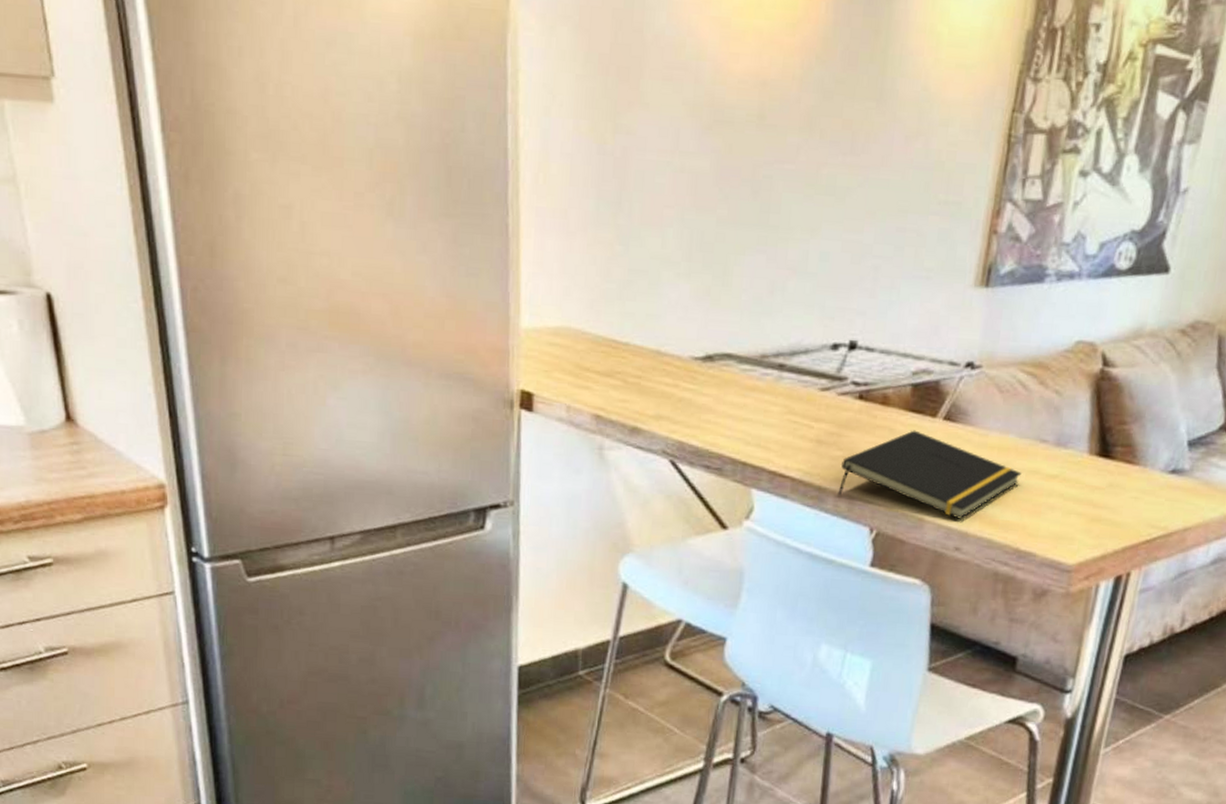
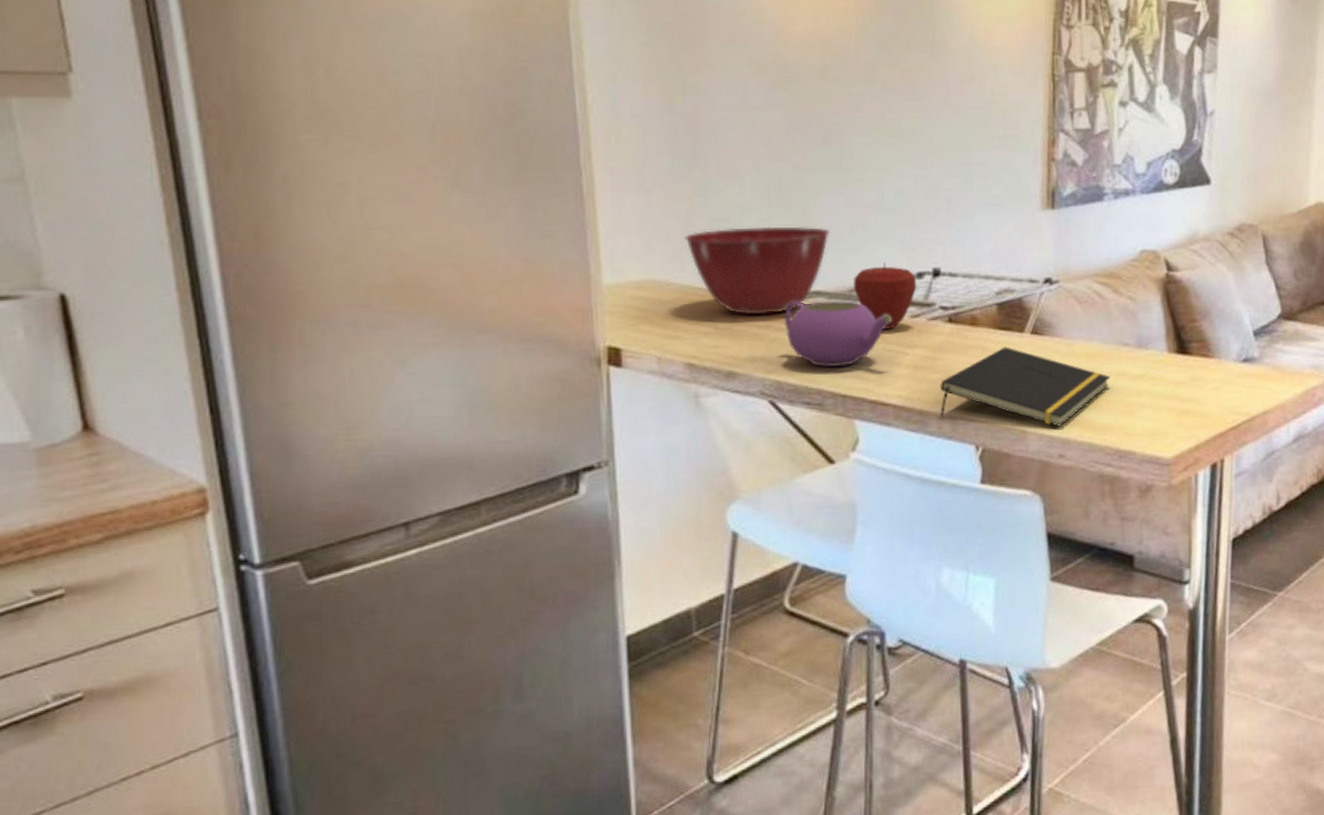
mixing bowl: none [603,280,748,374] -> present [684,226,829,315]
teapot: none [693,362,801,433] -> present [785,300,892,368]
apple: none [766,329,831,400] -> present [854,262,917,329]

